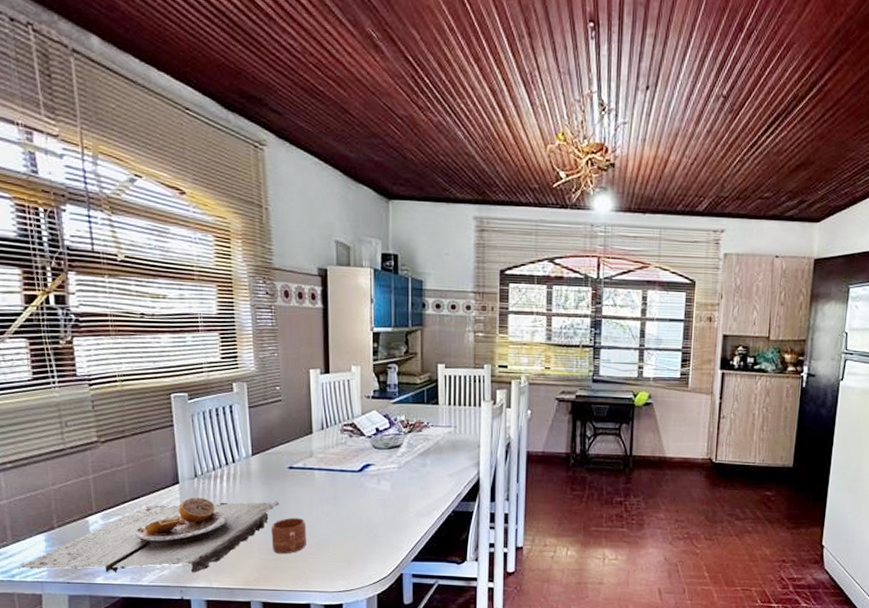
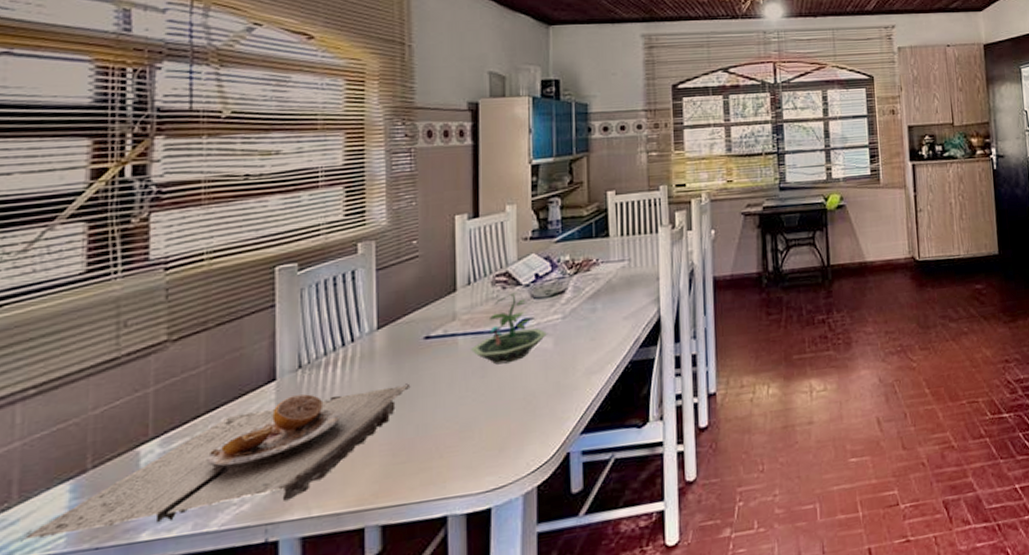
mug: present [271,518,307,554] -> none [397,401,446,454]
terrarium: none [325,441,387,498] -> present [471,292,548,365]

